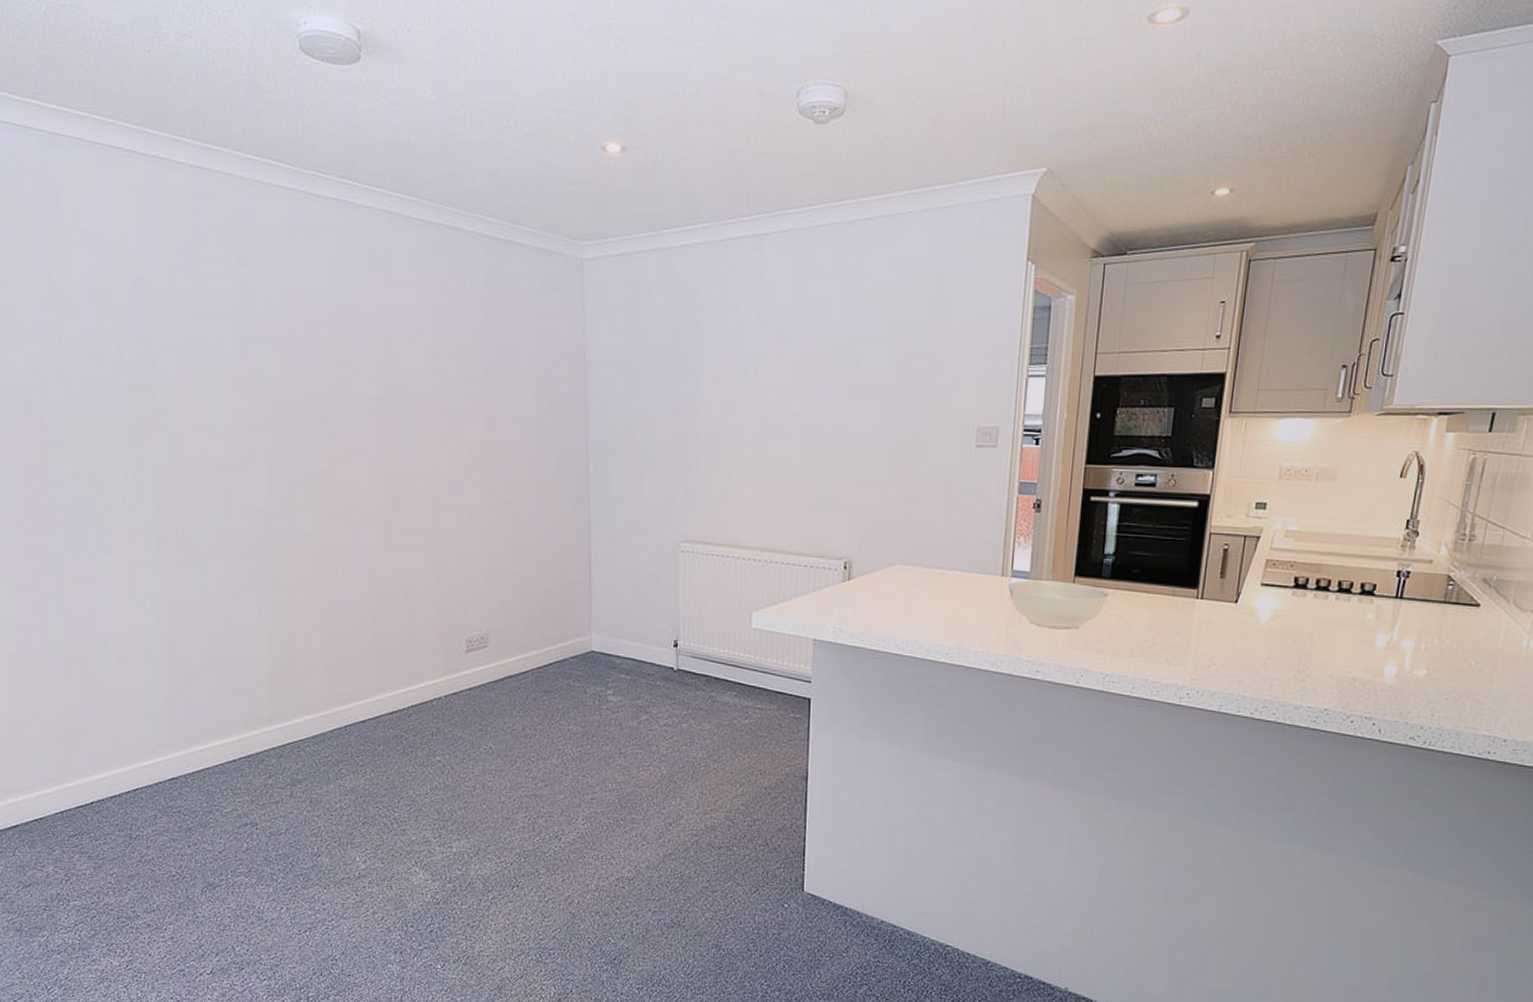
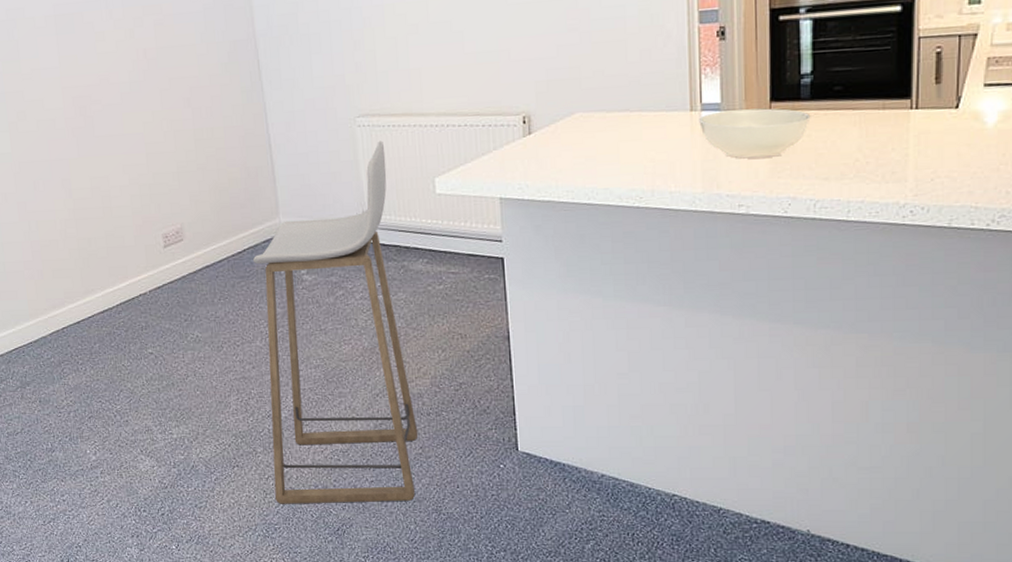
bar stool: none [553,568,707,934] -> present [253,140,418,504]

